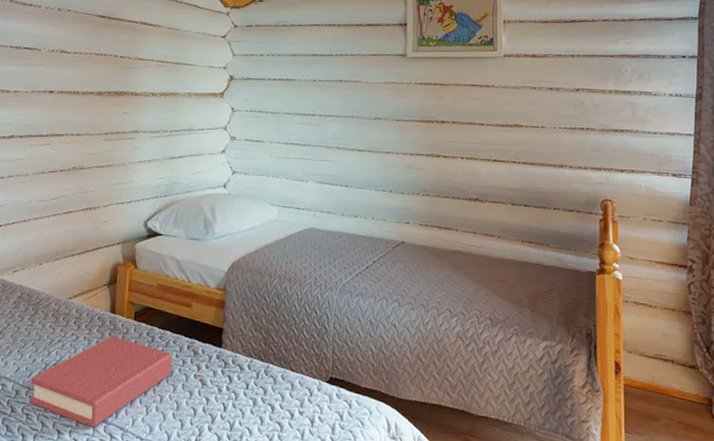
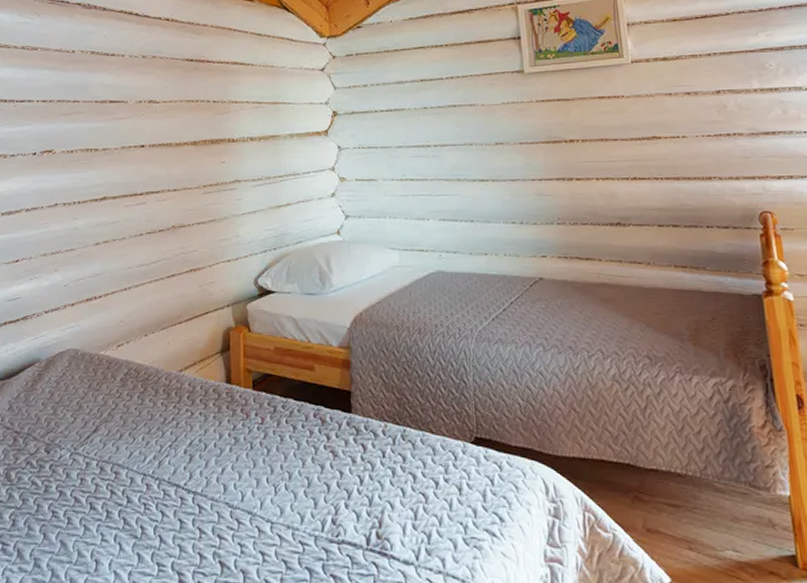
hardback book: present [30,335,172,428] -> none [145,408,298,514]

